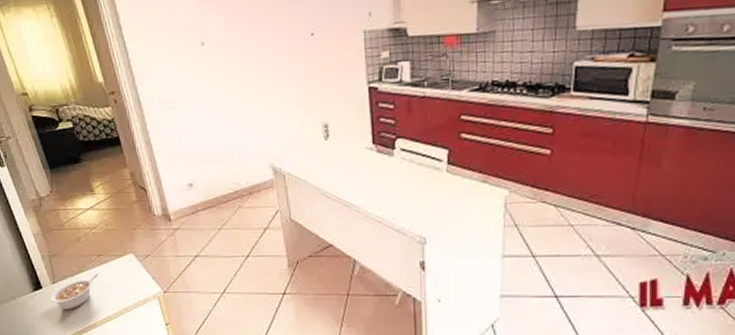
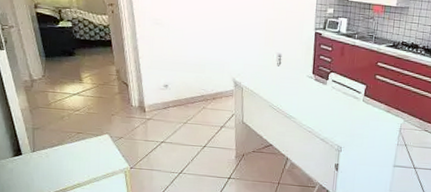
legume: present [50,274,99,309] -> none [28,148,75,175]

